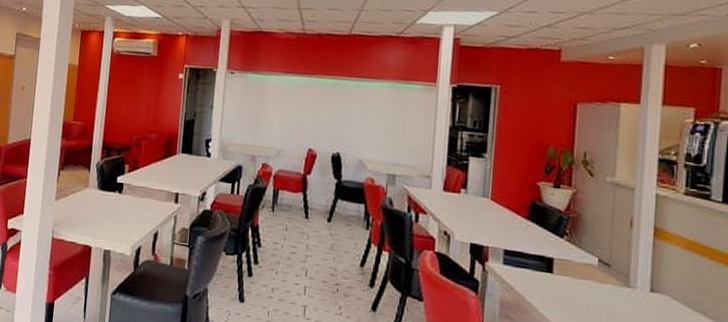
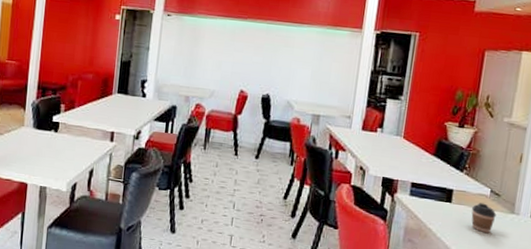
coffee cup: none [577,273,608,310] -> present [471,202,497,234]

